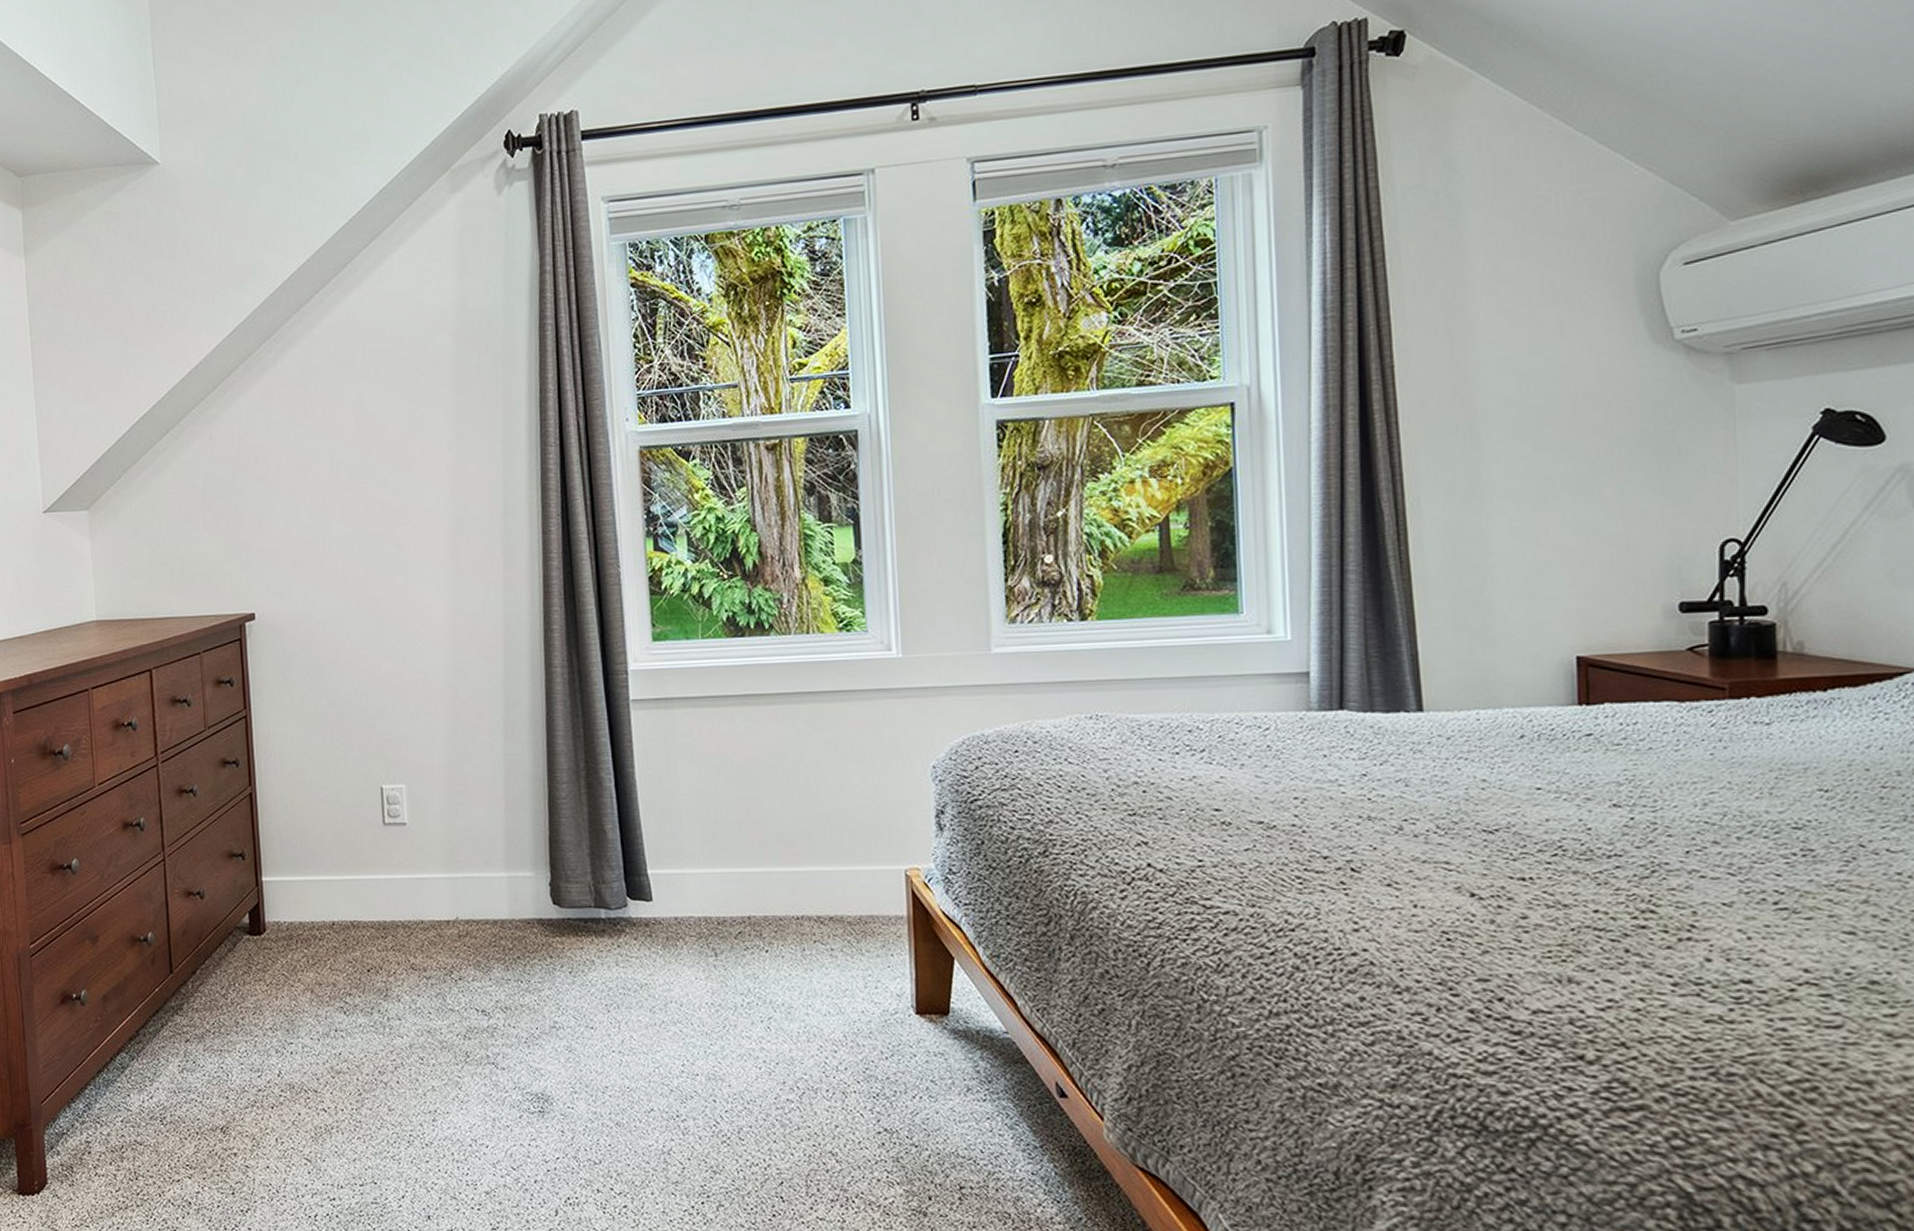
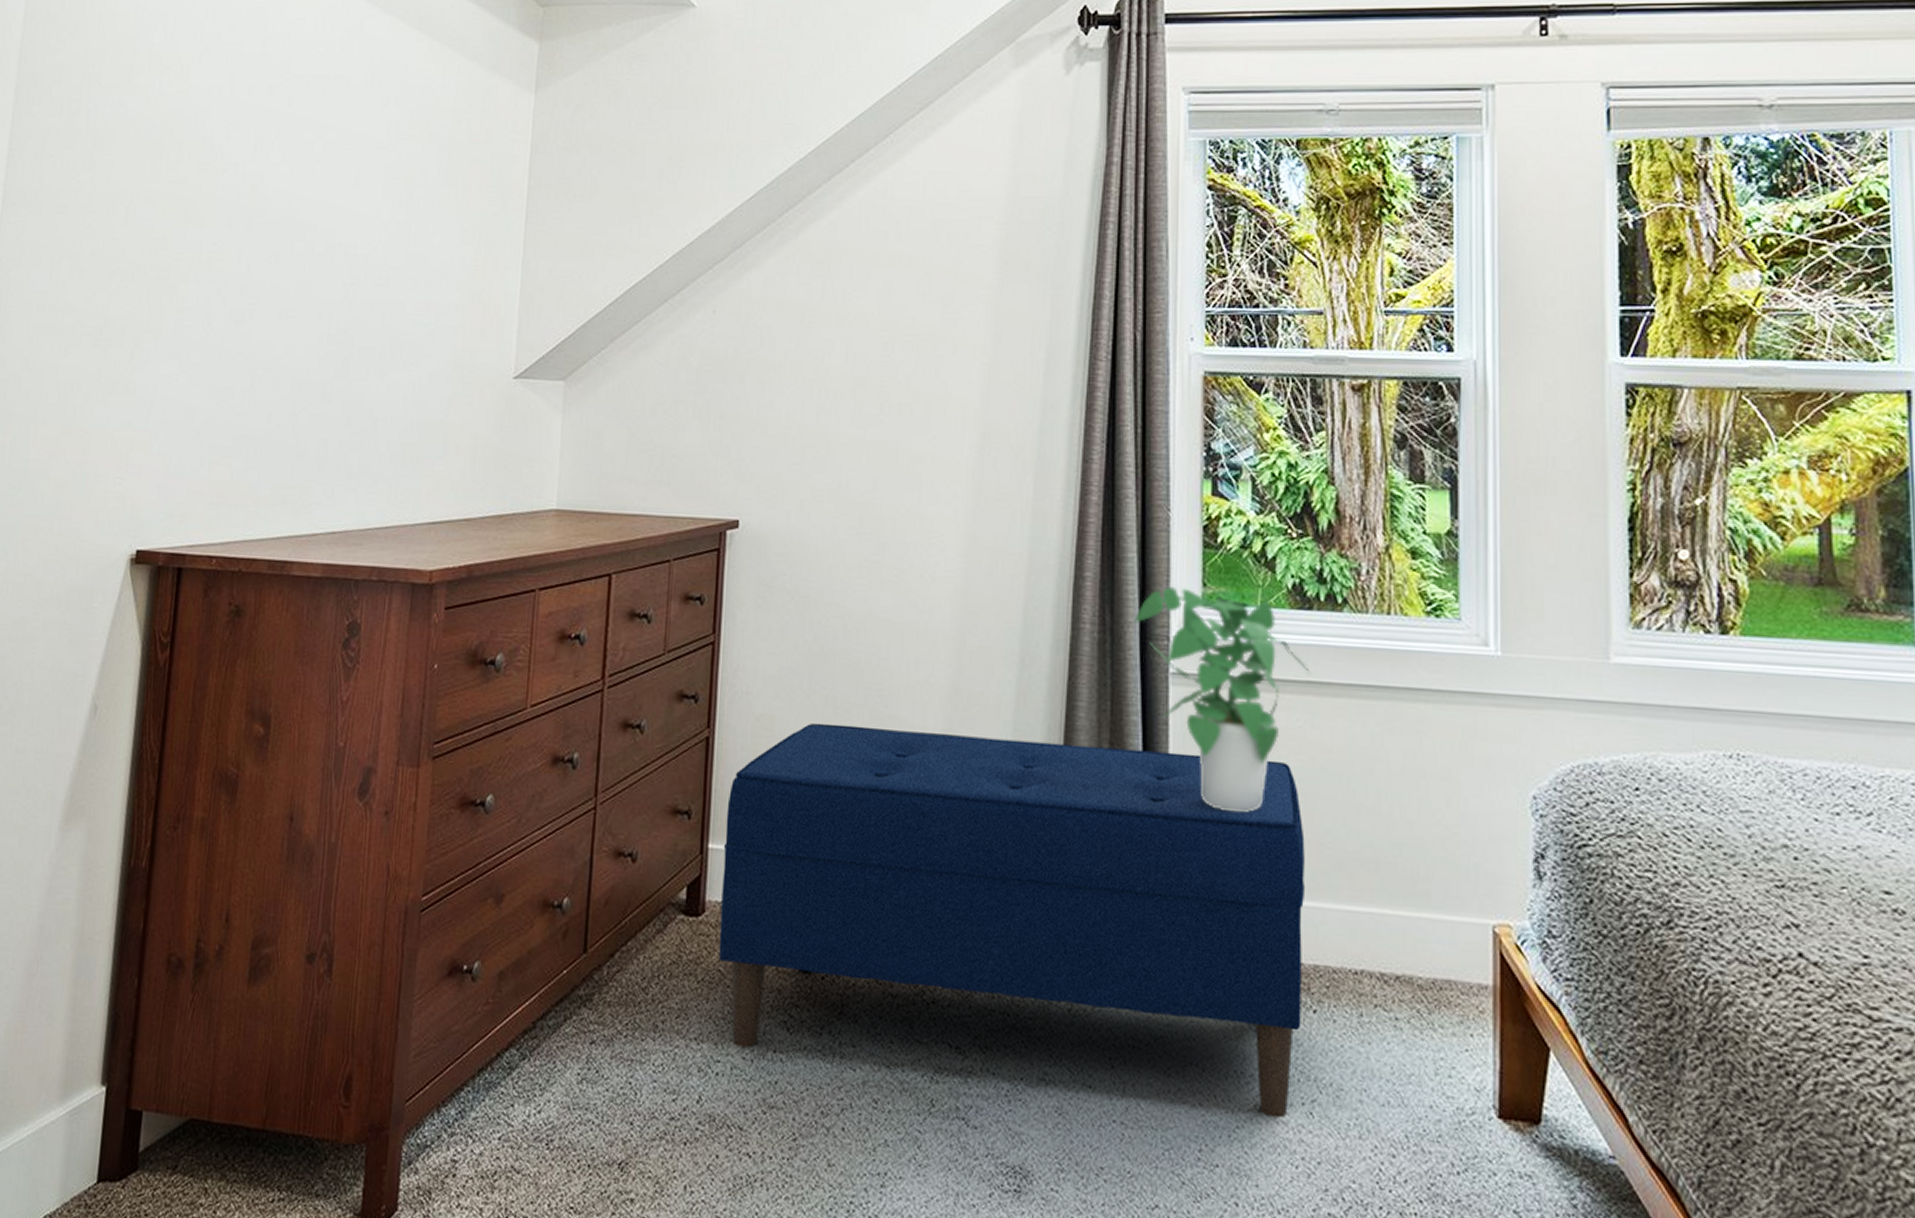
bench: none [273,761,757,1034] -> present [718,722,1306,1118]
potted plant: none [596,630,746,806] -> present [1133,587,1310,813]

